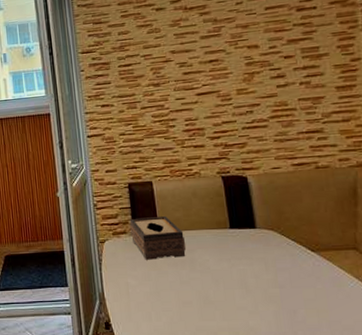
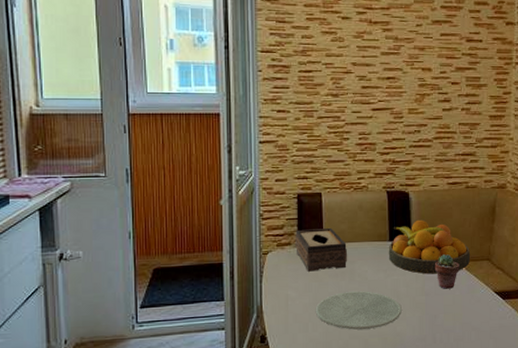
plate: none [158,281,253,321] -> present [316,291,402,330]
fruit bowl: none [230,205,331,265] -> present [388,219,470,274]
potted succulent: none [286,243,319,281] -> present [434,254,460,289]

